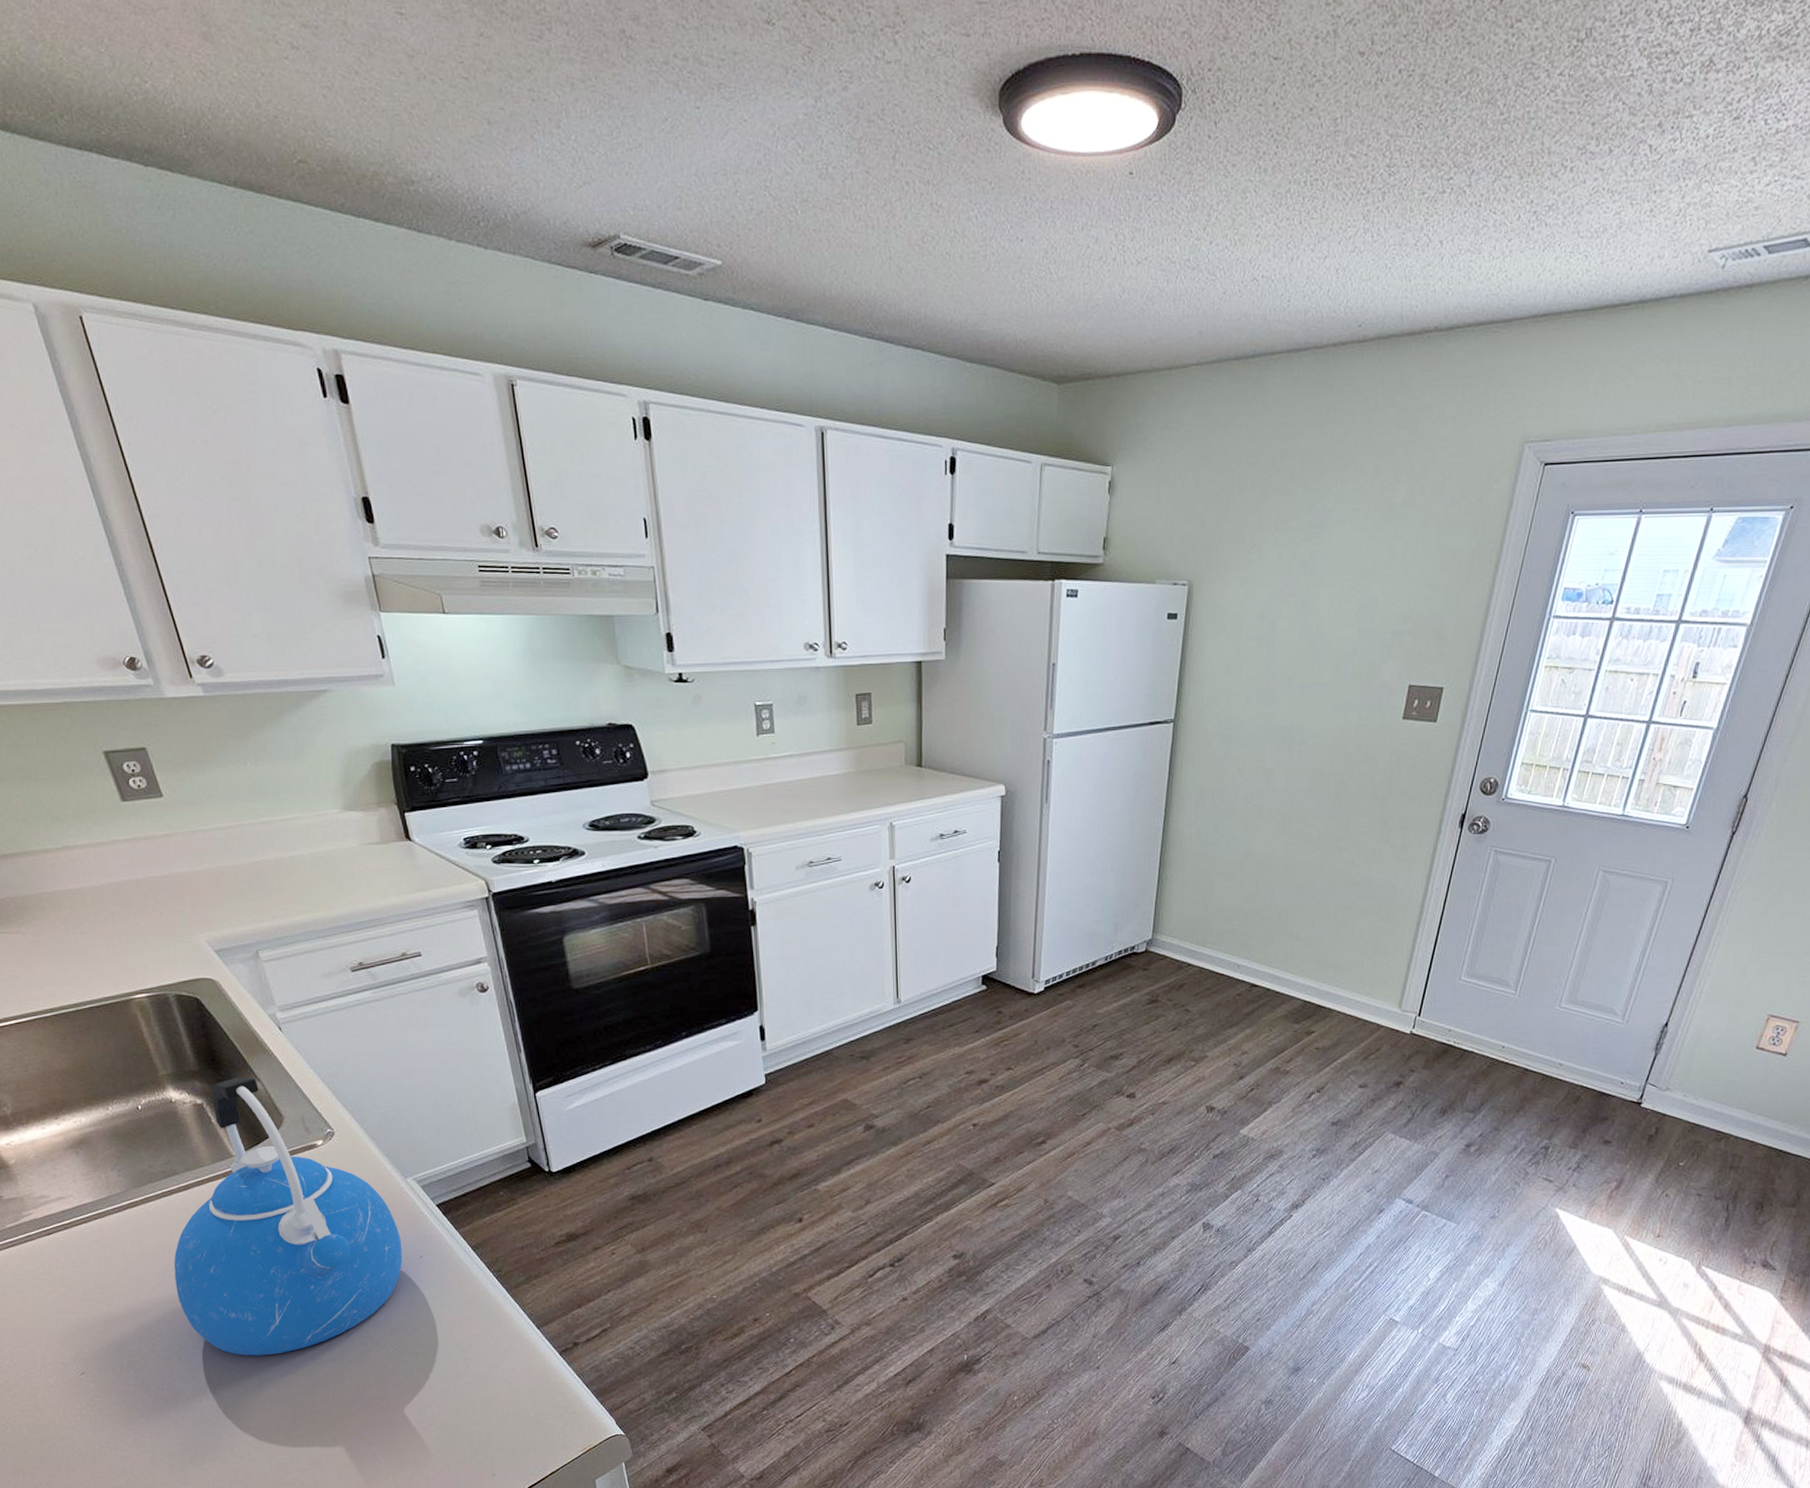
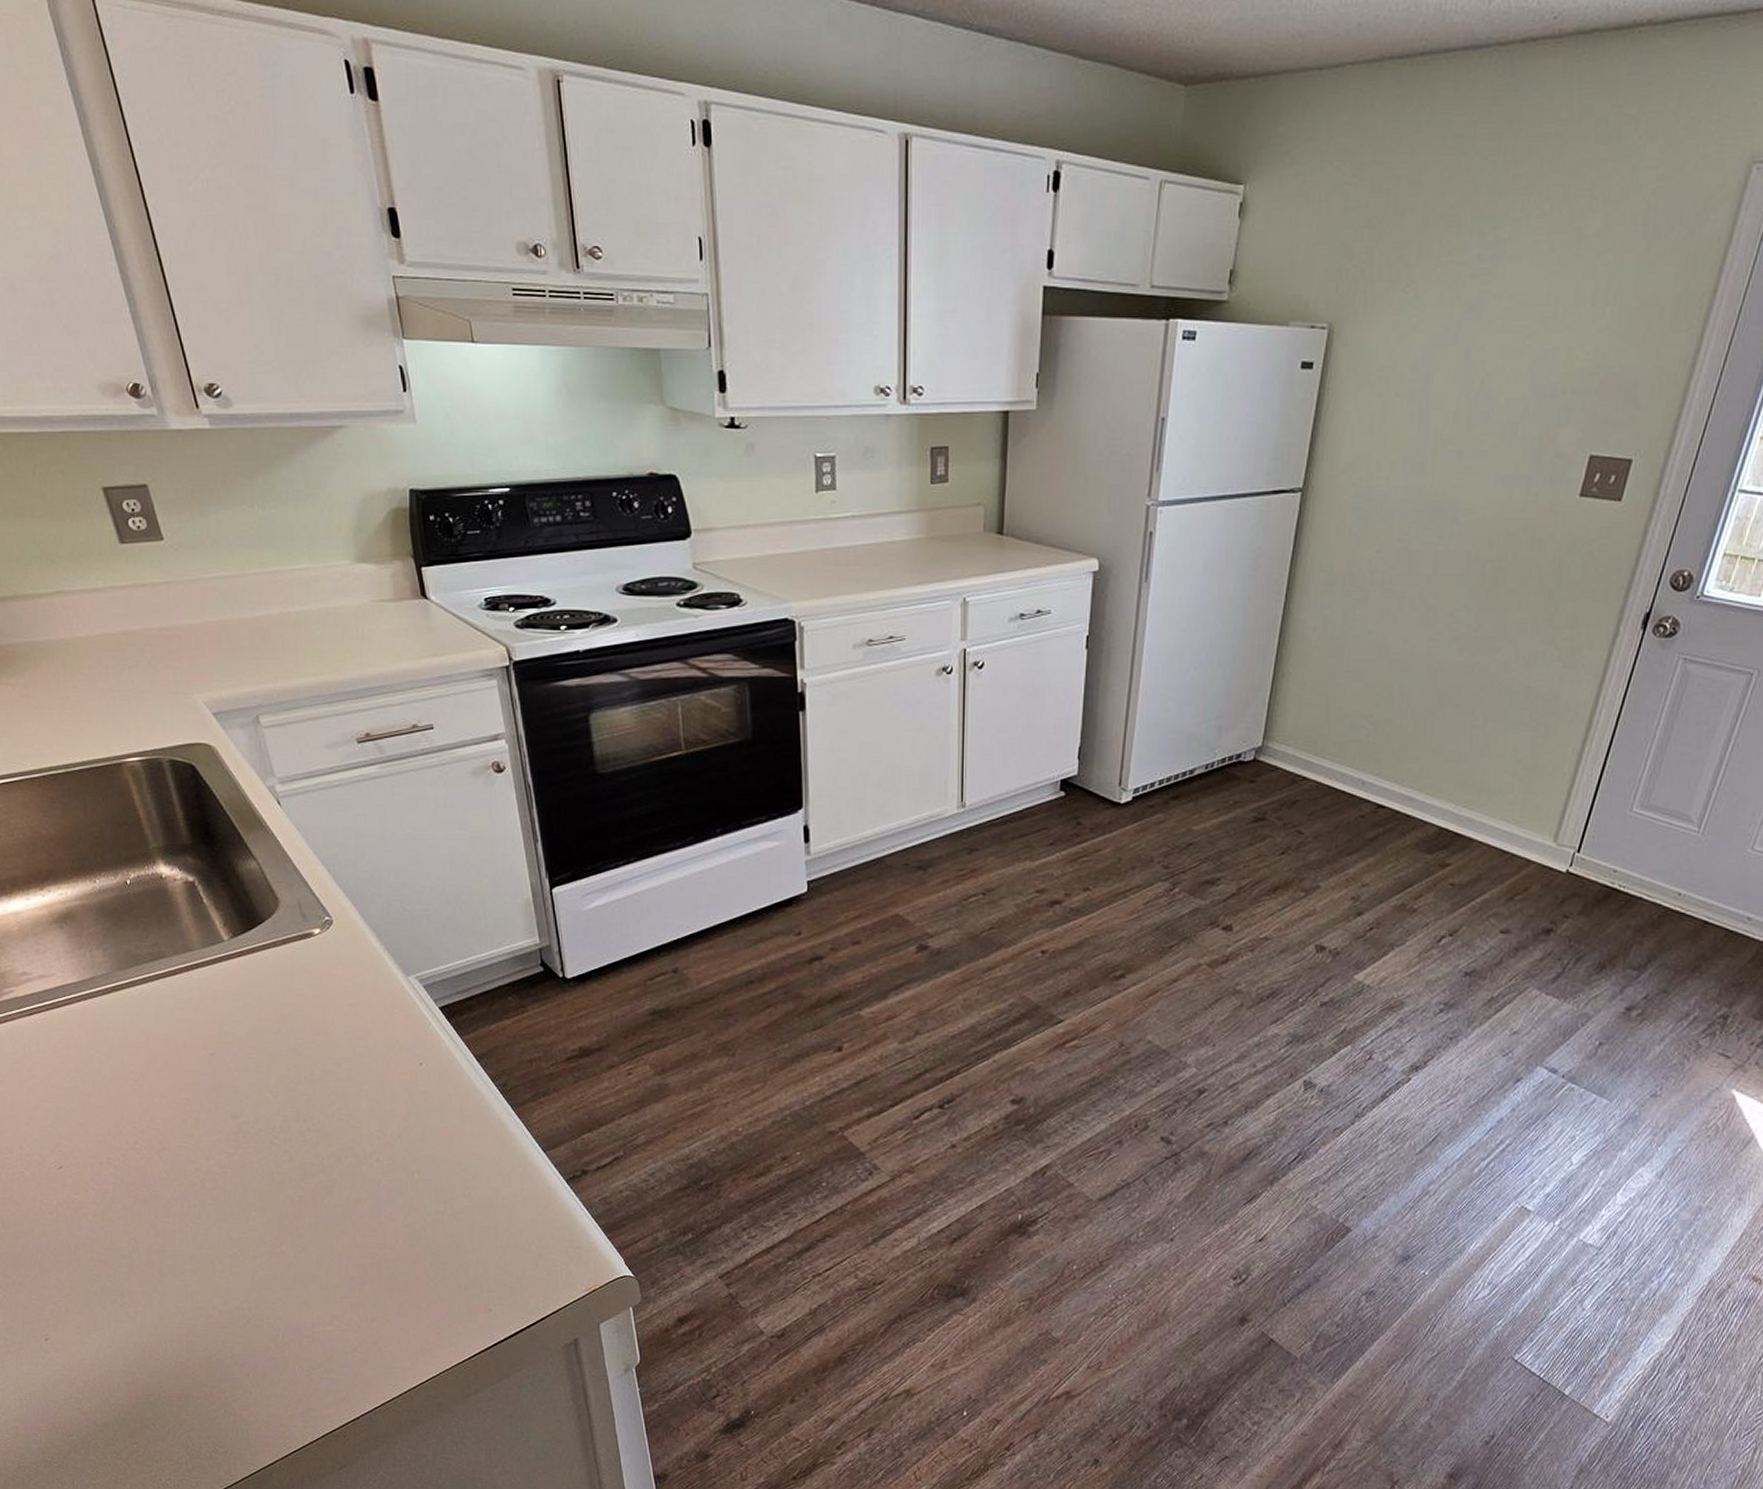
kettle: present [173,1078,403,1356] -> none [158,855,401,1162]

